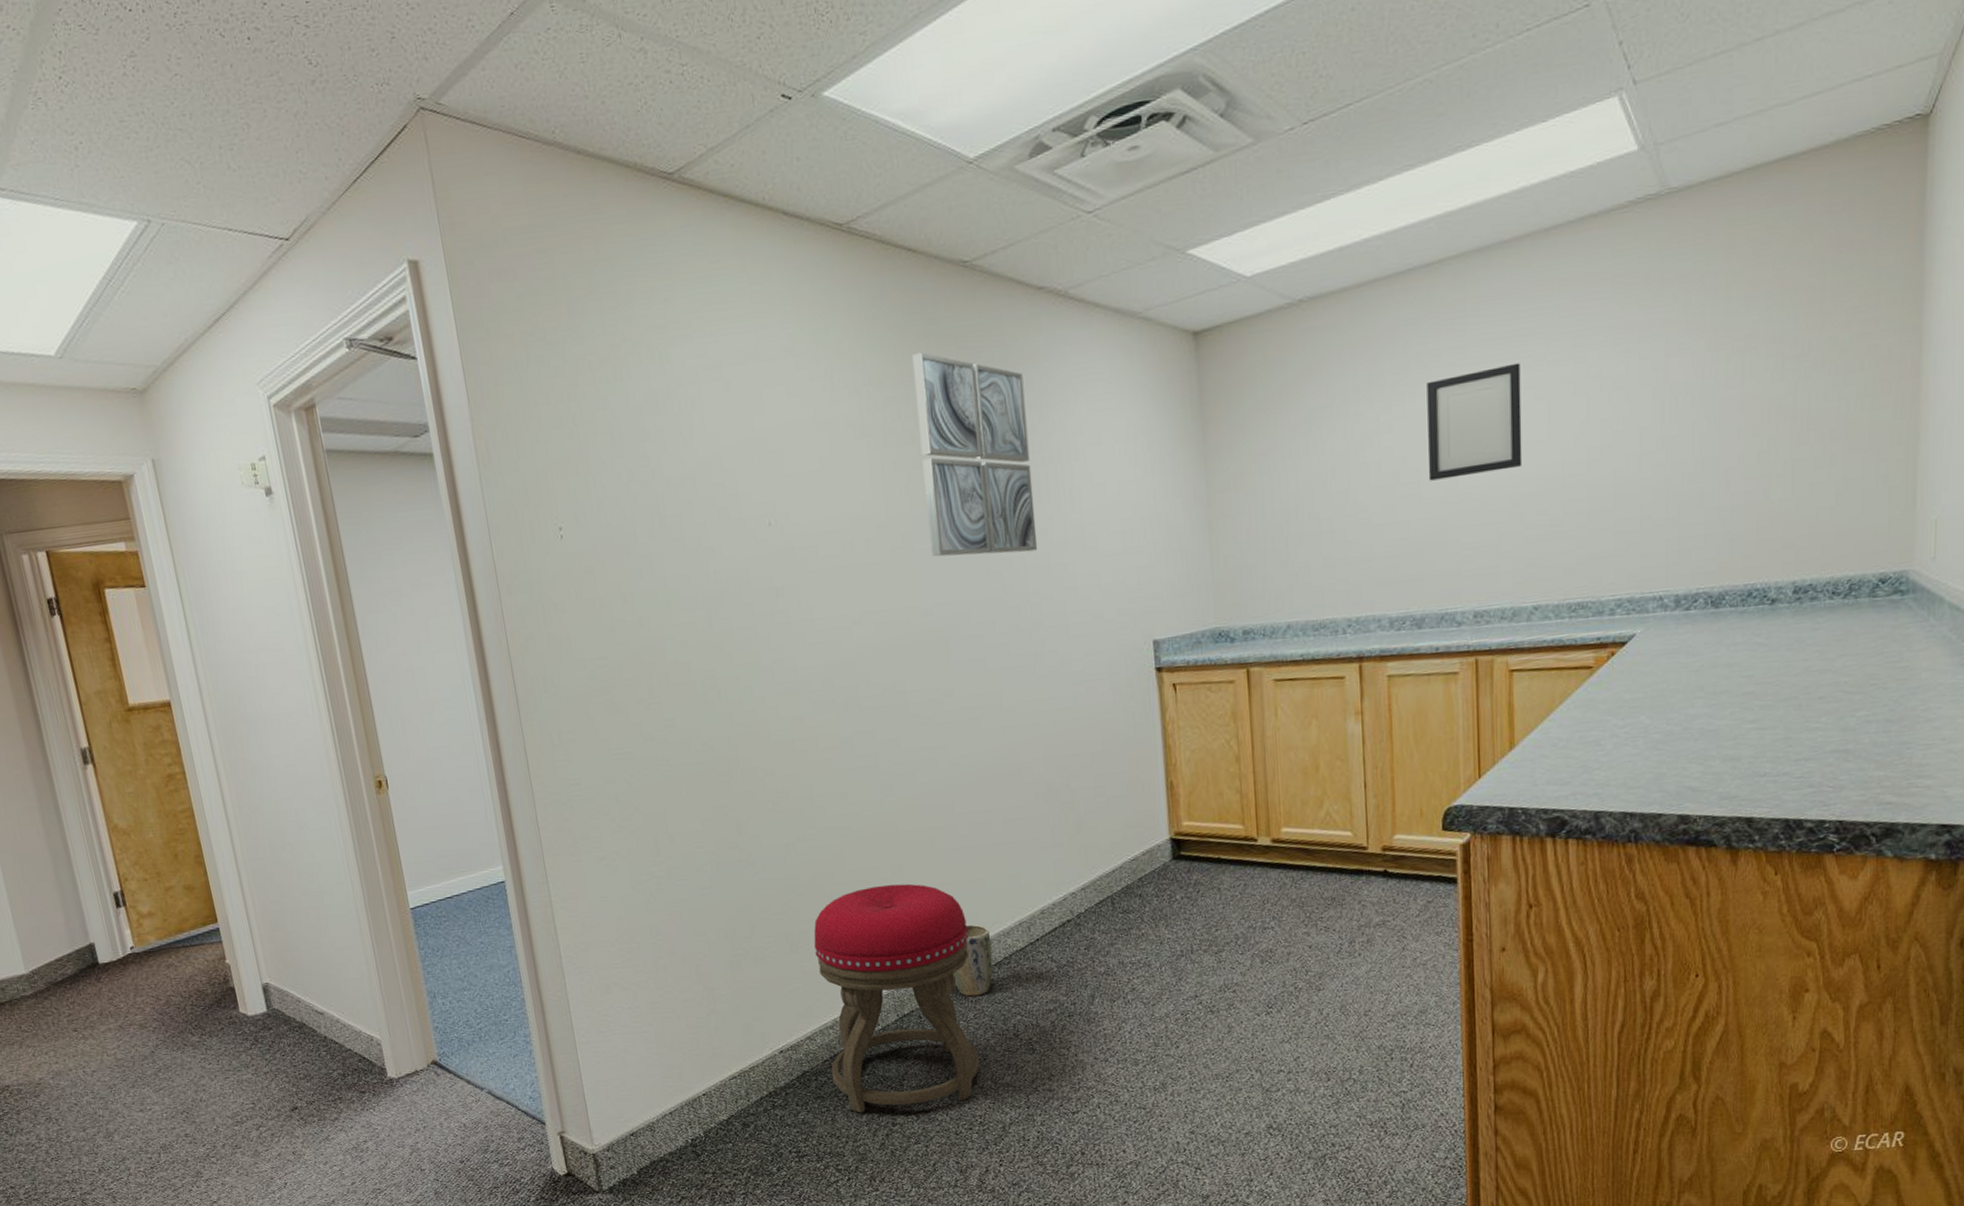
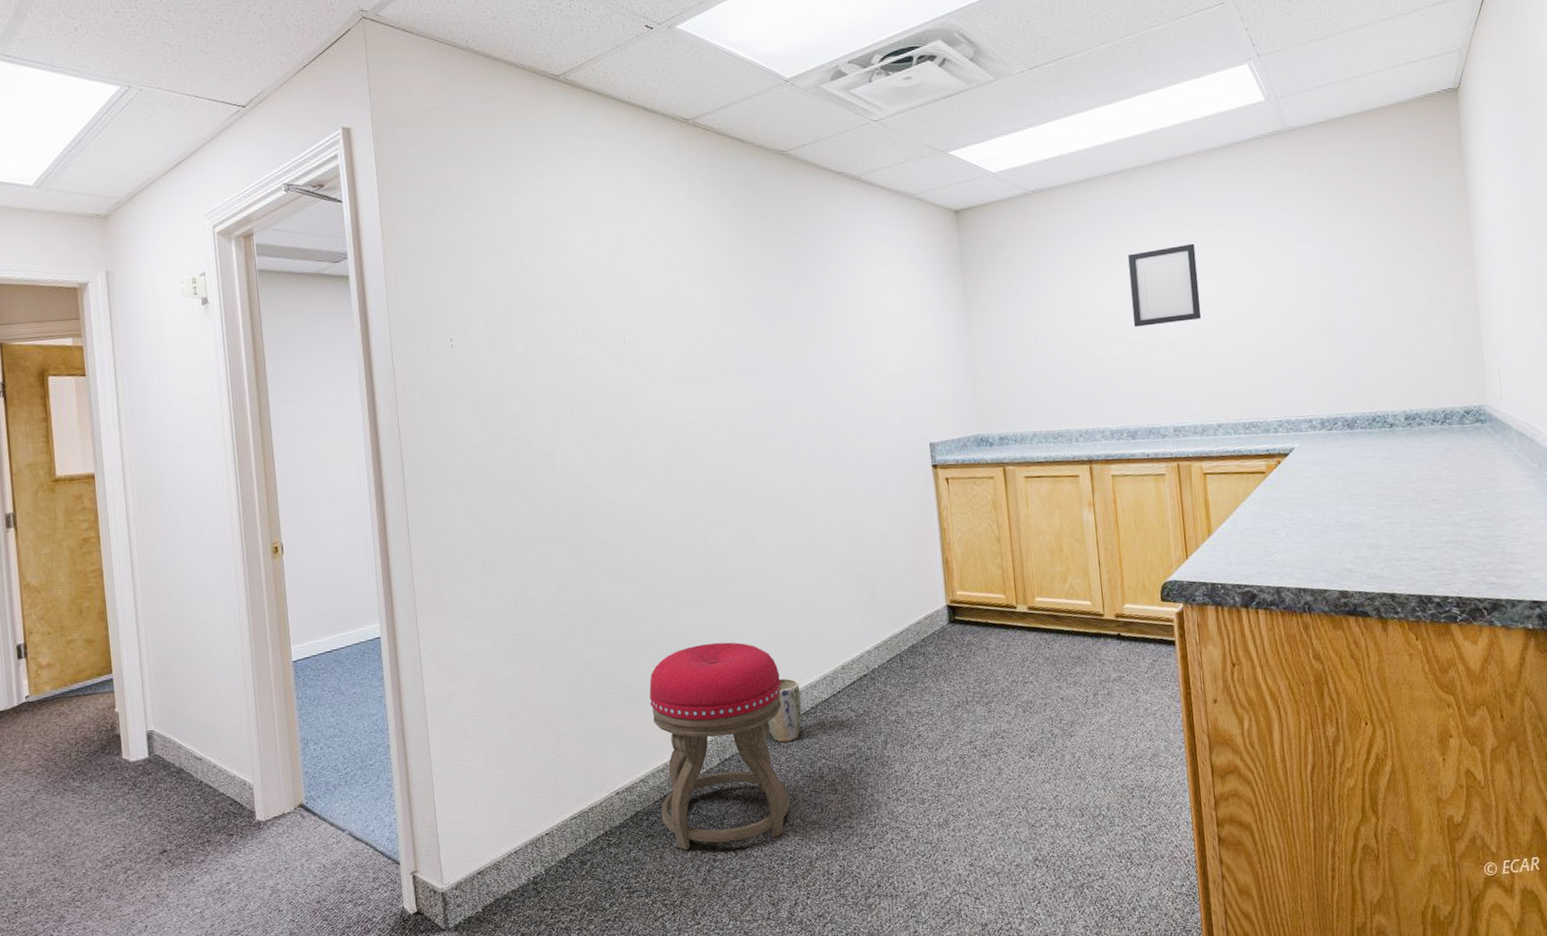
wall art: present [912,352,1038,557] -> none [741,215,839,372]

